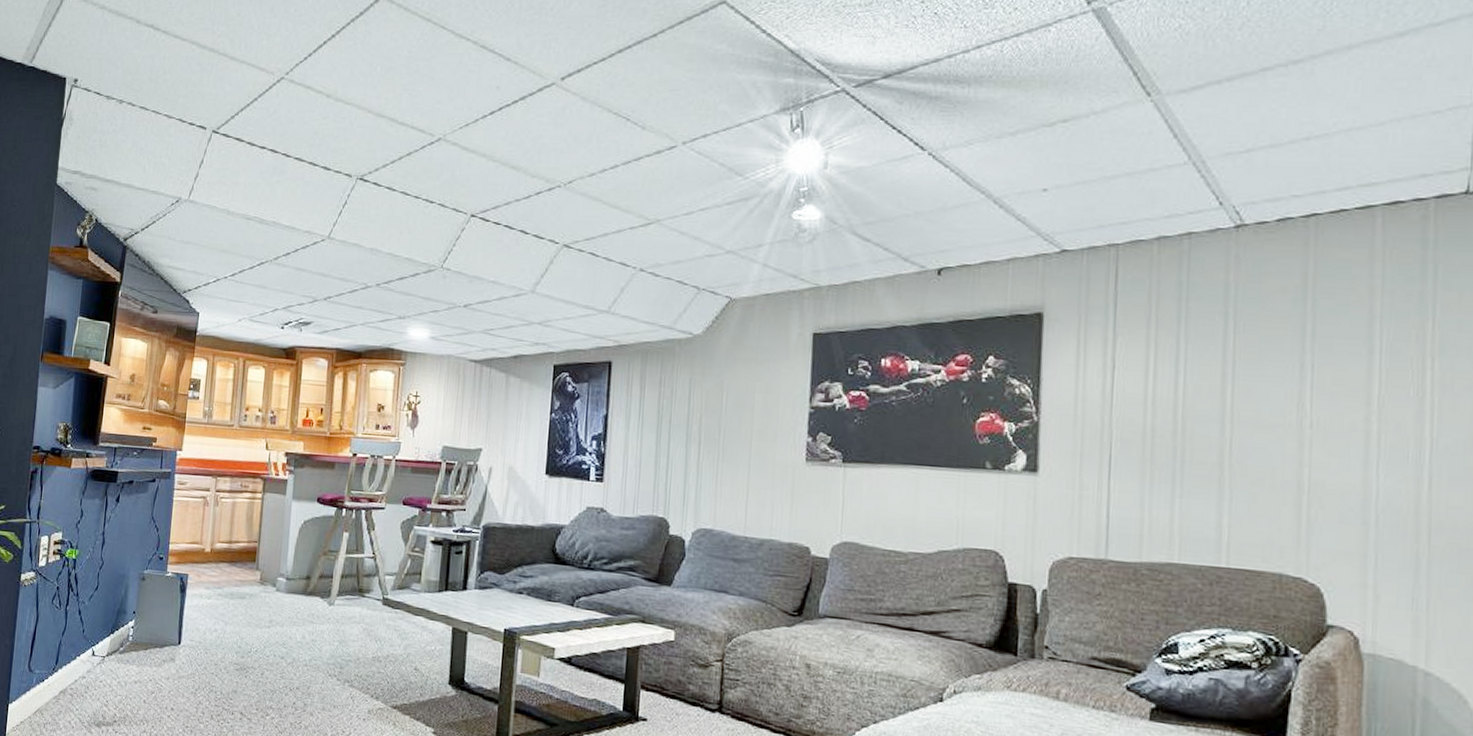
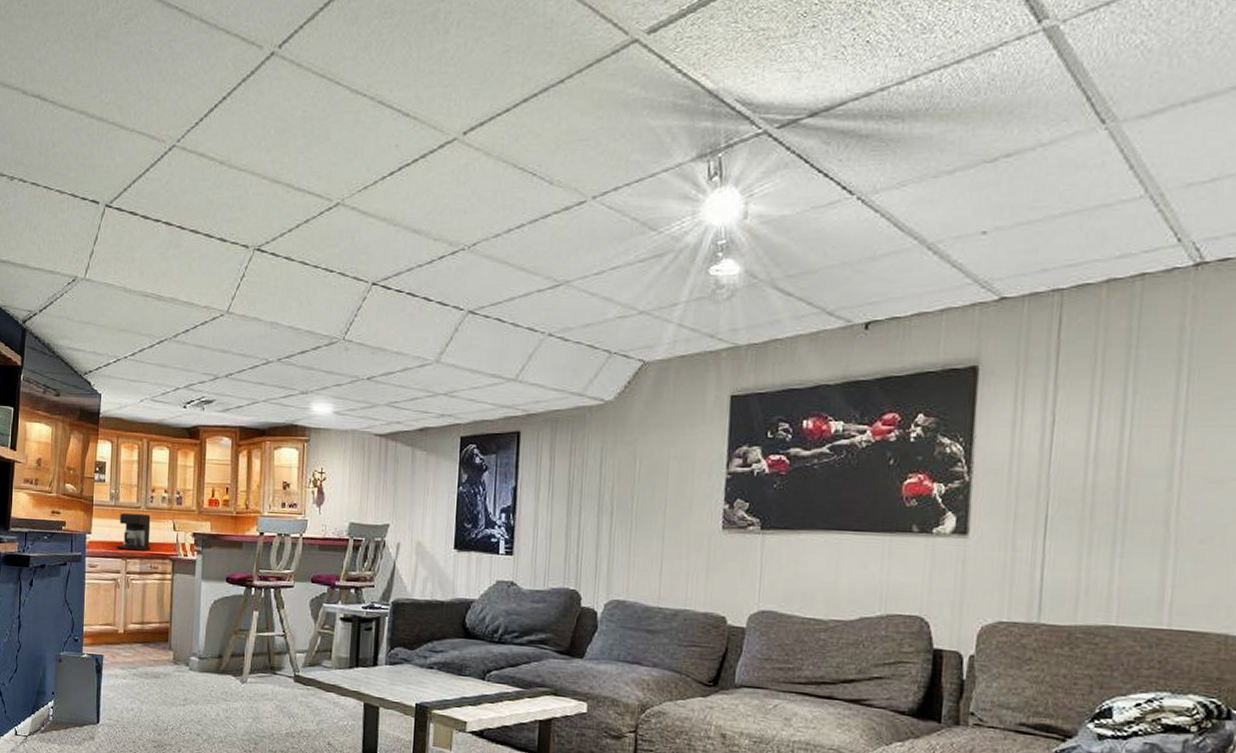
coffee maker: none [207,430,244,470] -> present [116,512,151,551]

